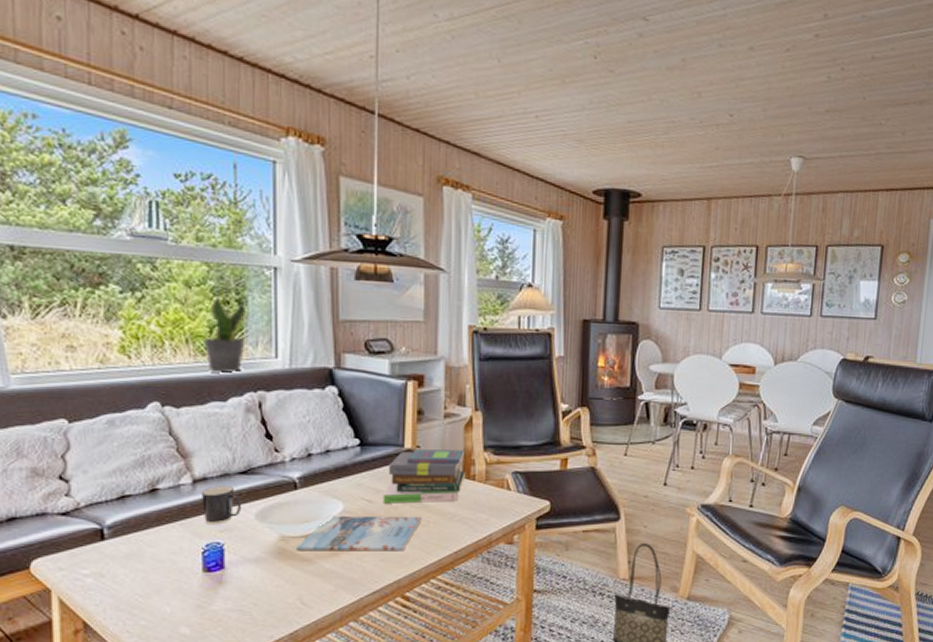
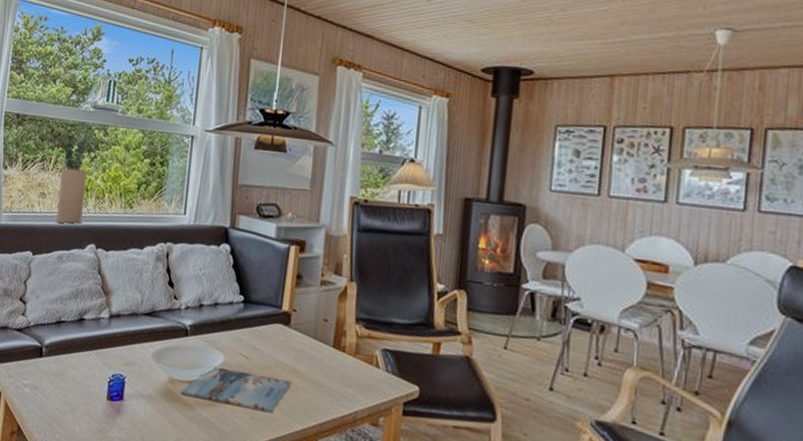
vase: none [93,269,135,382] -> present [56,134,88,225]
mug: present [200,486,242,525] -> none [113,323,144,359]
potted plant: present [203,294,246,374] -> none [132,157,167,225]
books: present [383,449,466,504] -> none [258,312,338,371]

